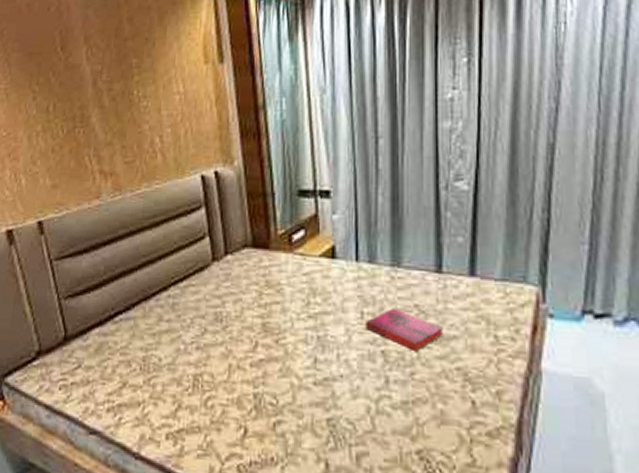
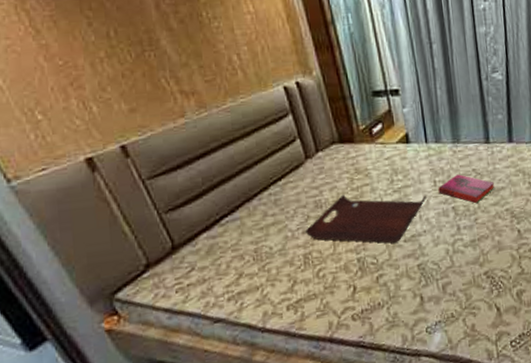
serving tray: none [200,310,349,383] -> present [306,194,426,244]

